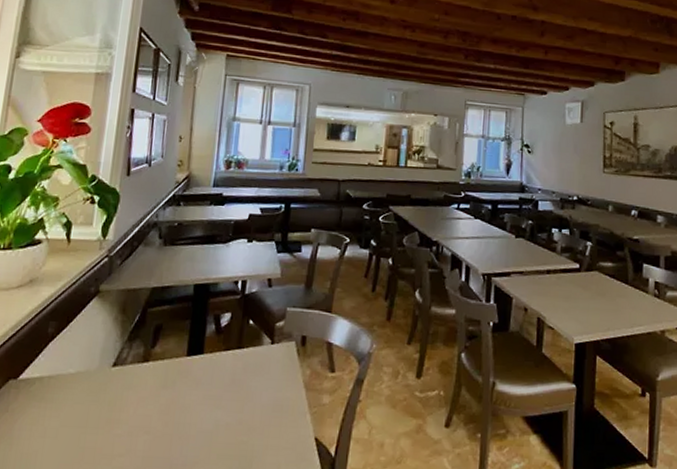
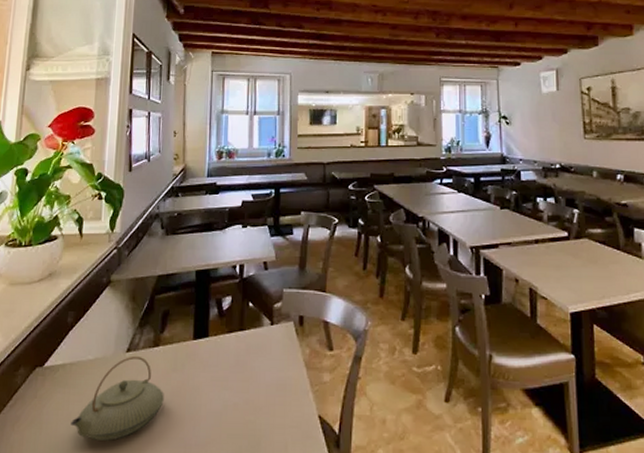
teapot: none [45,370,152,459] -> present [71,355,164,441]

